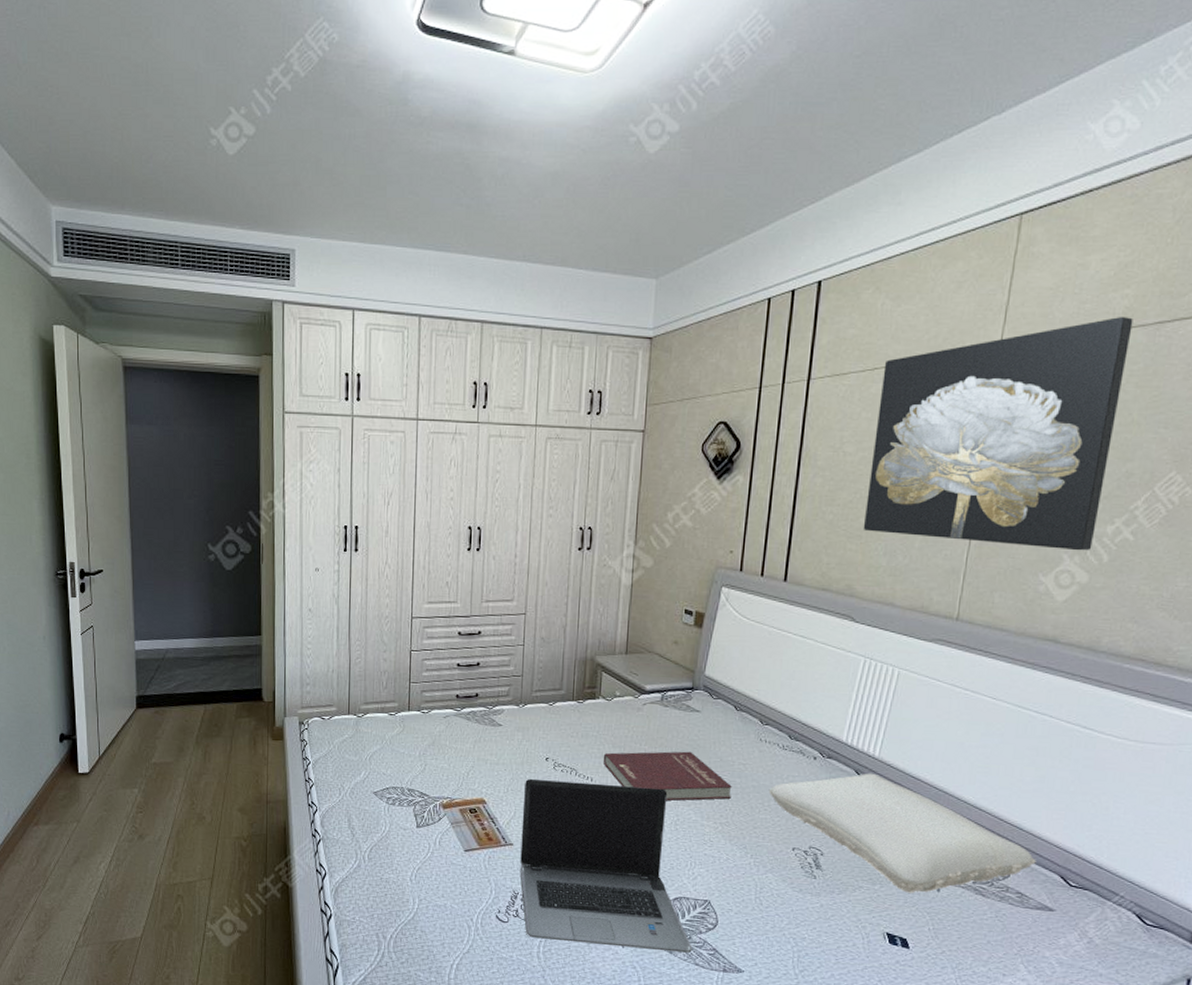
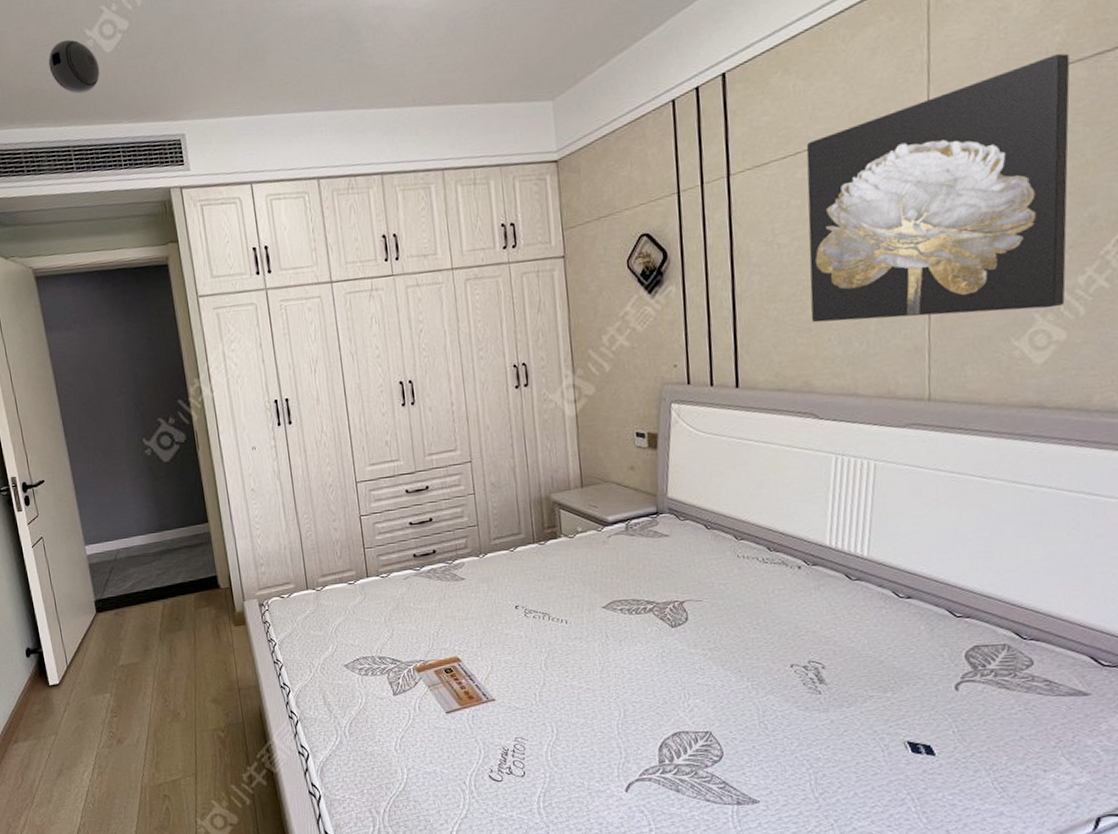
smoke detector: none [168,134,219,191] -> present [48,39,100,94]
laptop computer: present [520,778,693,953] -> none [497,621,701,794]
book: present [603,751,732,801] -> none [574,578,716,633]
pillow: present [768,773,1036,893] -> none [755,574,1060,696]

